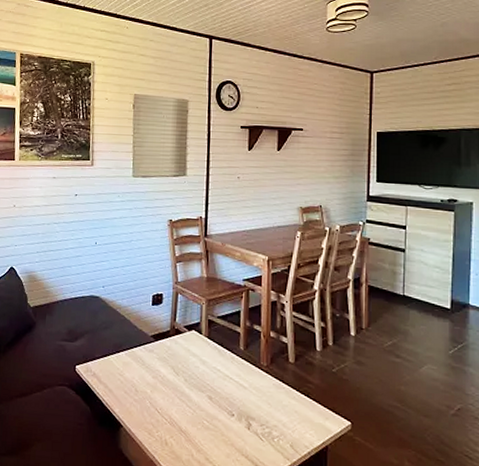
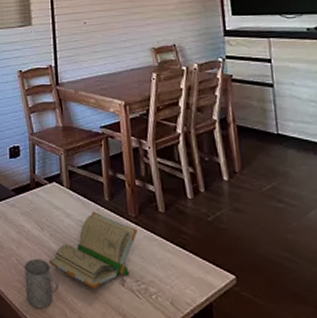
mug: none [156,402,189,450] -> present [23,258,59,309]
book: none [181,359,268,433] -> present [49,211,138,290]

